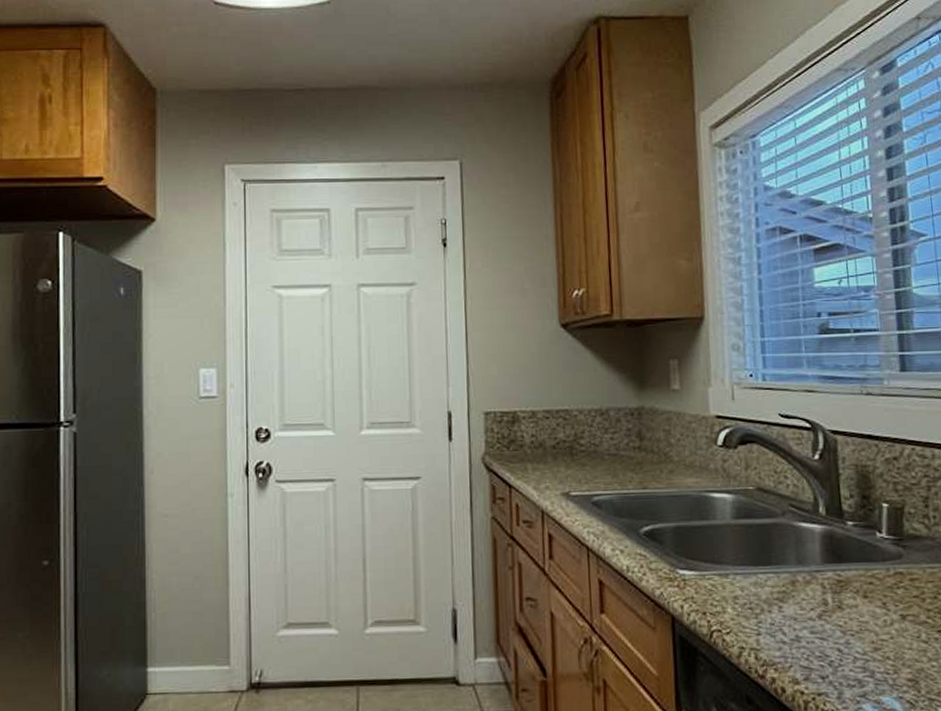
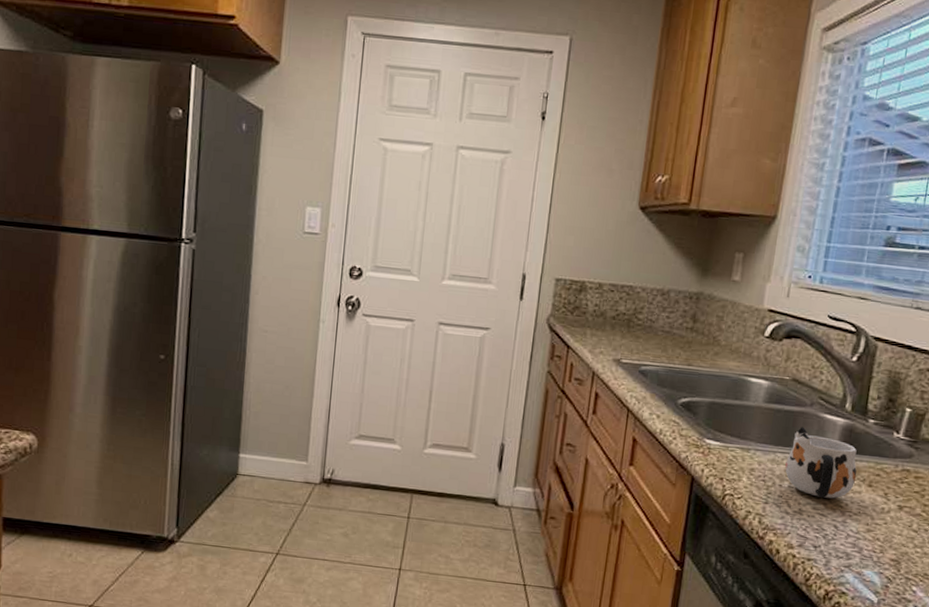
mug: none [770,540,849,619] -> present [785,427,857,499]

